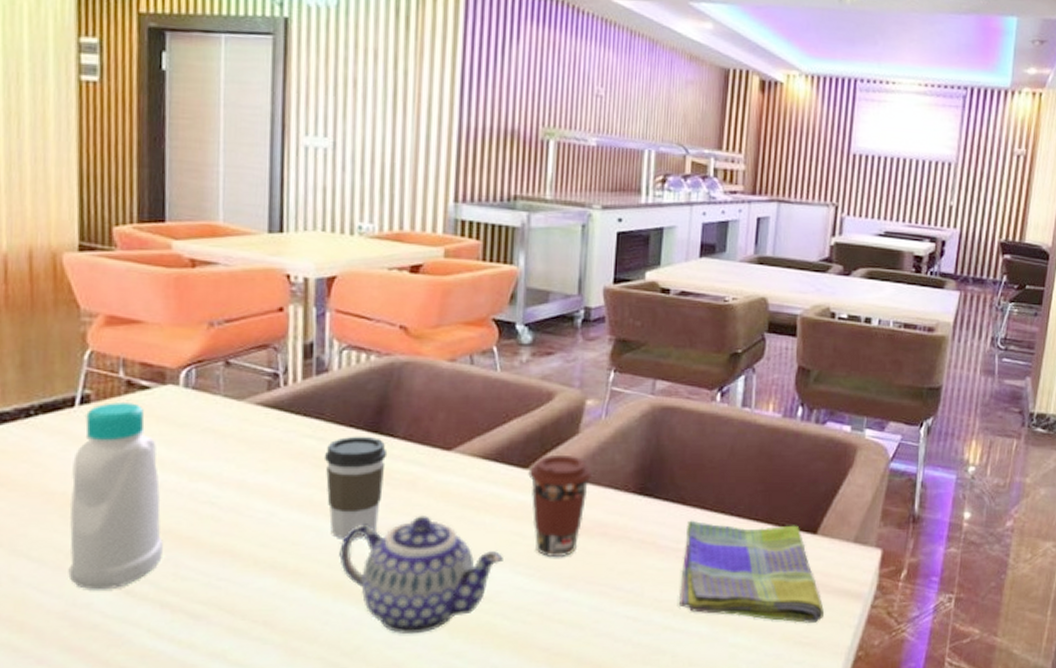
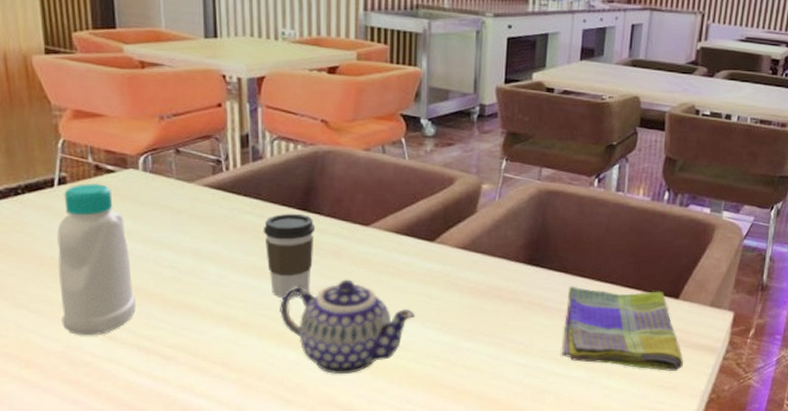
coffee cup: present [528,454,593,558] -> none [434,230,489,315]

